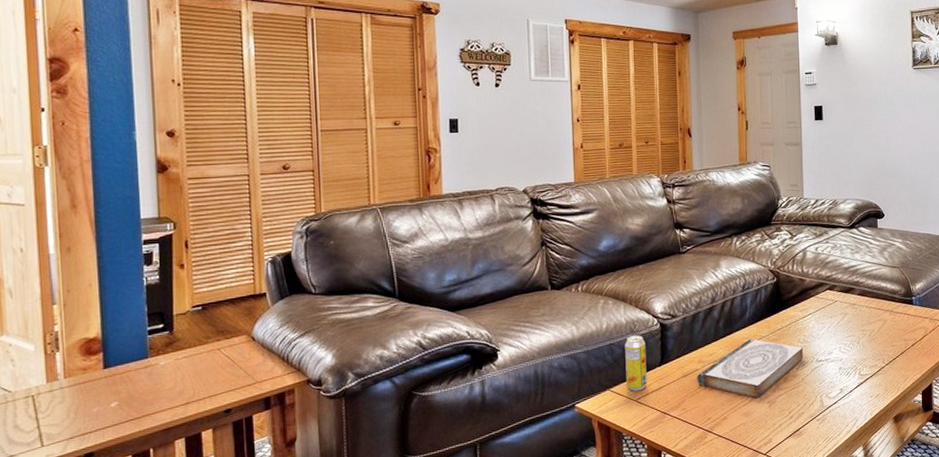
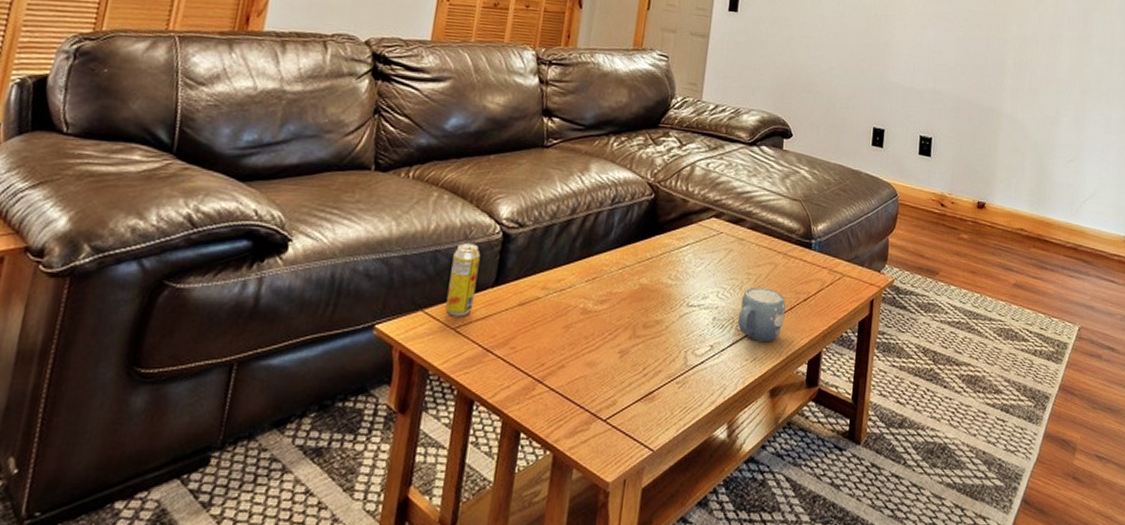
book: present [697,338,803,399] -> none [536,266,673,345]
mug: none [859,339,898,382] -> present [737,287,786,343]

